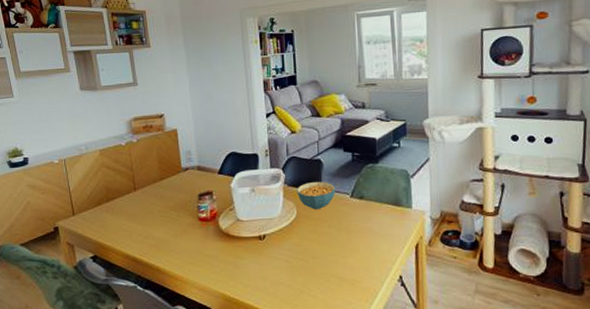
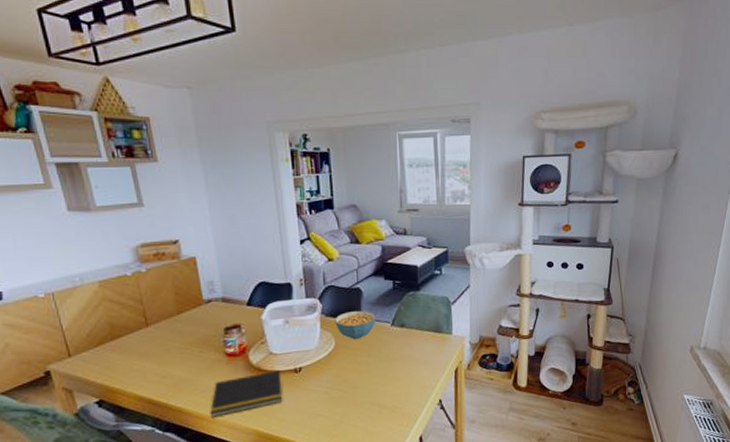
notepad: none [183,236,248,278] -> present [210,369,283,417]

